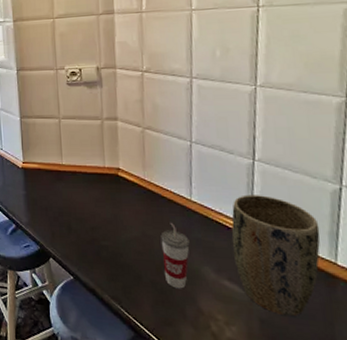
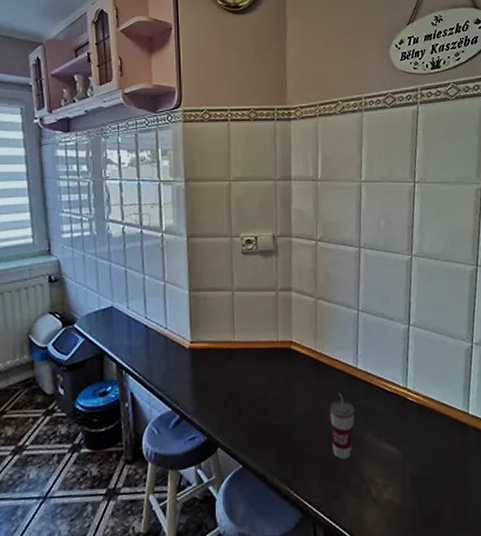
plant pot: present [231,195,320,316] -> none [390,357,457,468]

